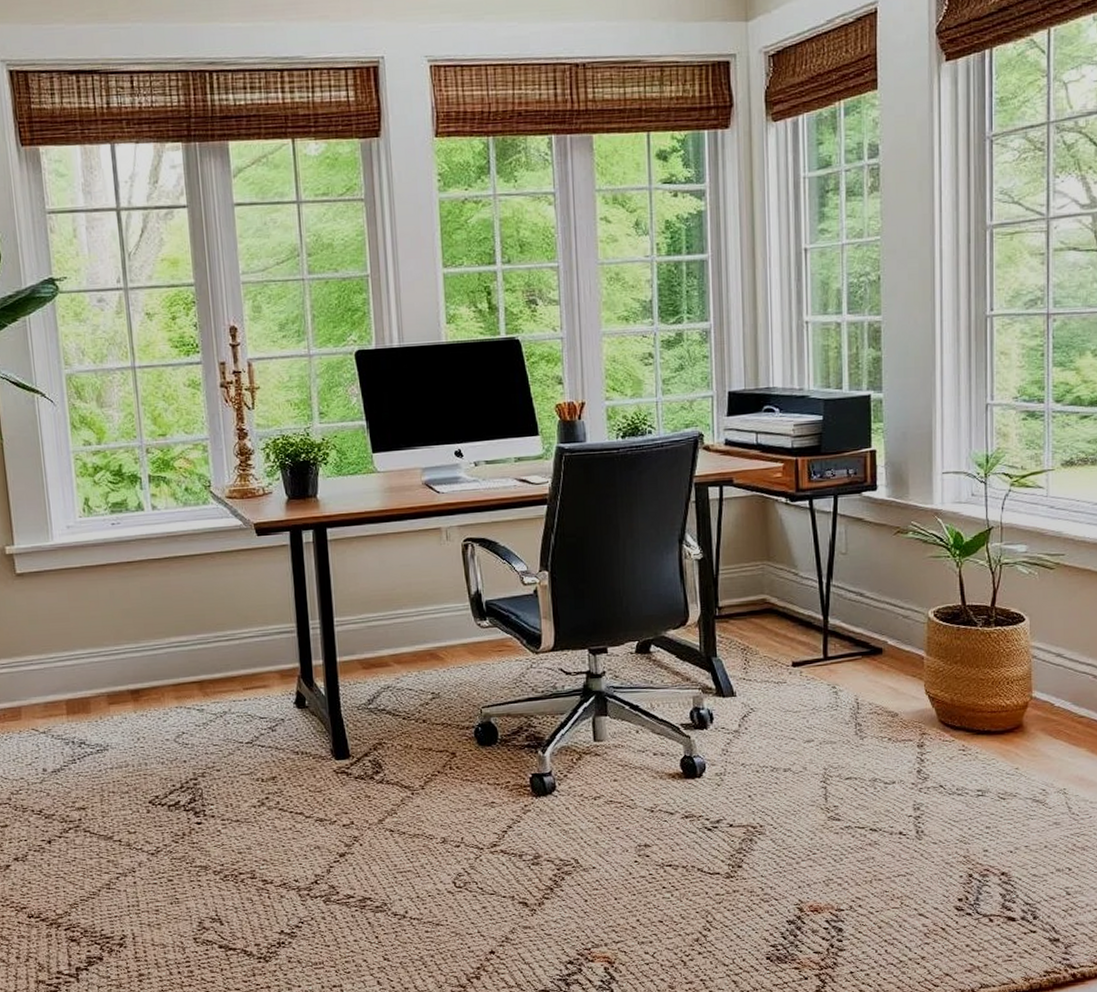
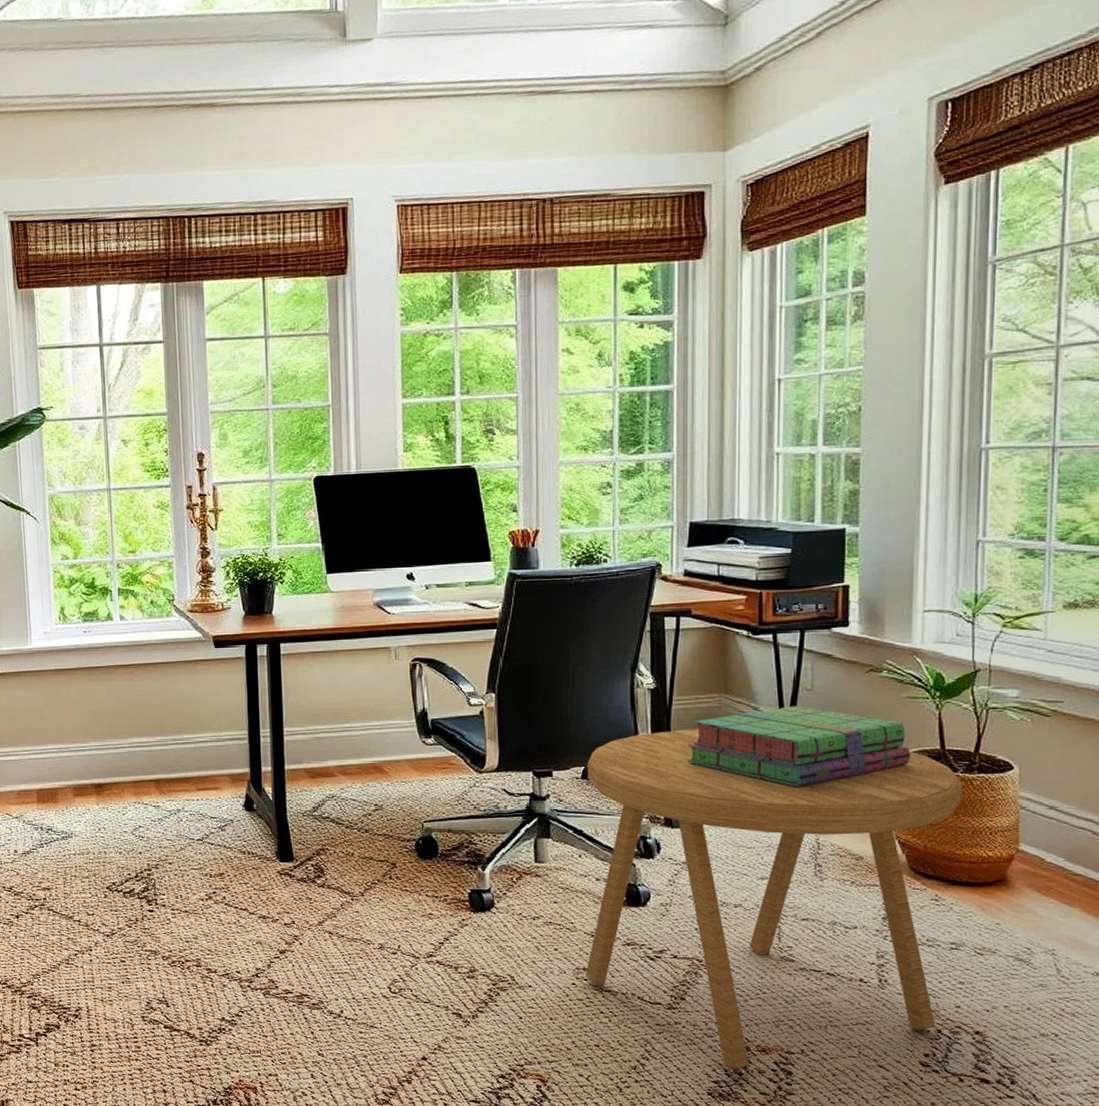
side table: none [641,598,982,931] -> present [585,730,962,1069]
stack of books: none [734,569,936,649] -> present [686,705,911,786]

